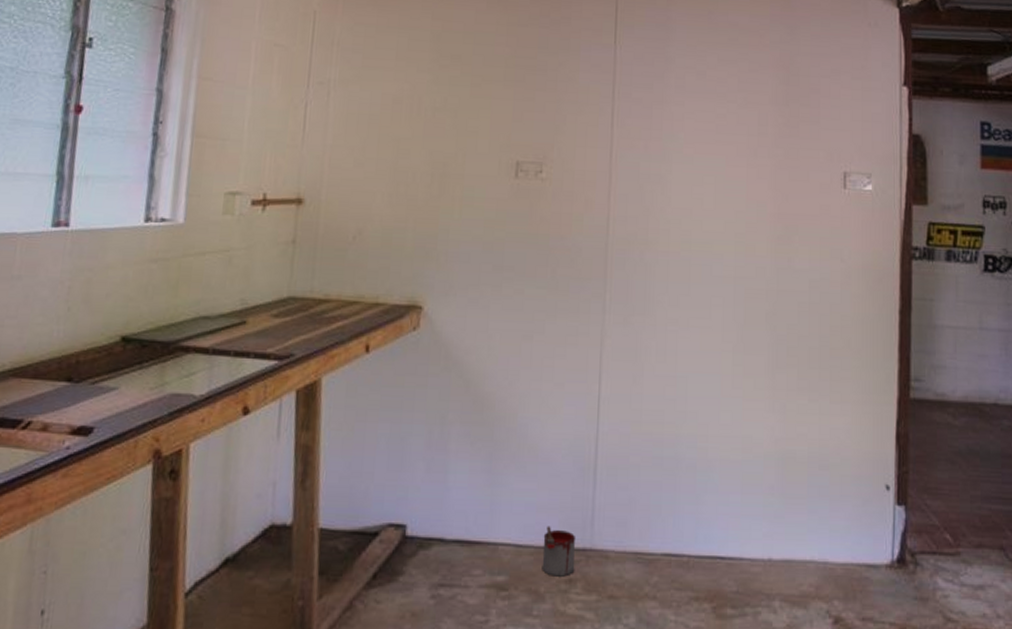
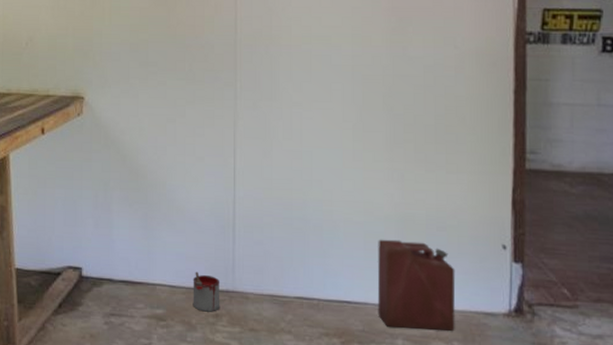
jerry can: none [753,481,837,589] -> present [377,239,456,332]

